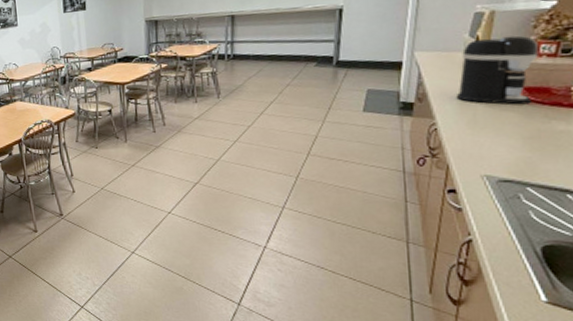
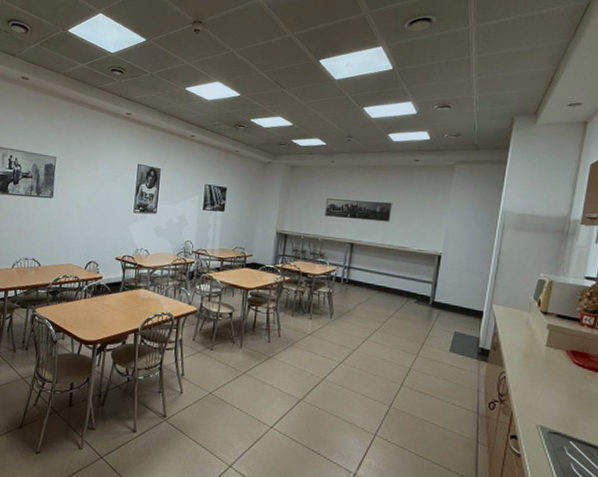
coffee maker: present [455,35,538,105] -> none [521,303,582,366]

